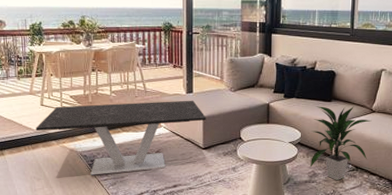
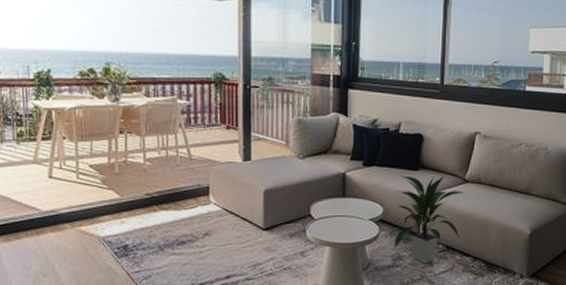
coffee table: present [36,100,207,175] -> none [41,169,268,267]

